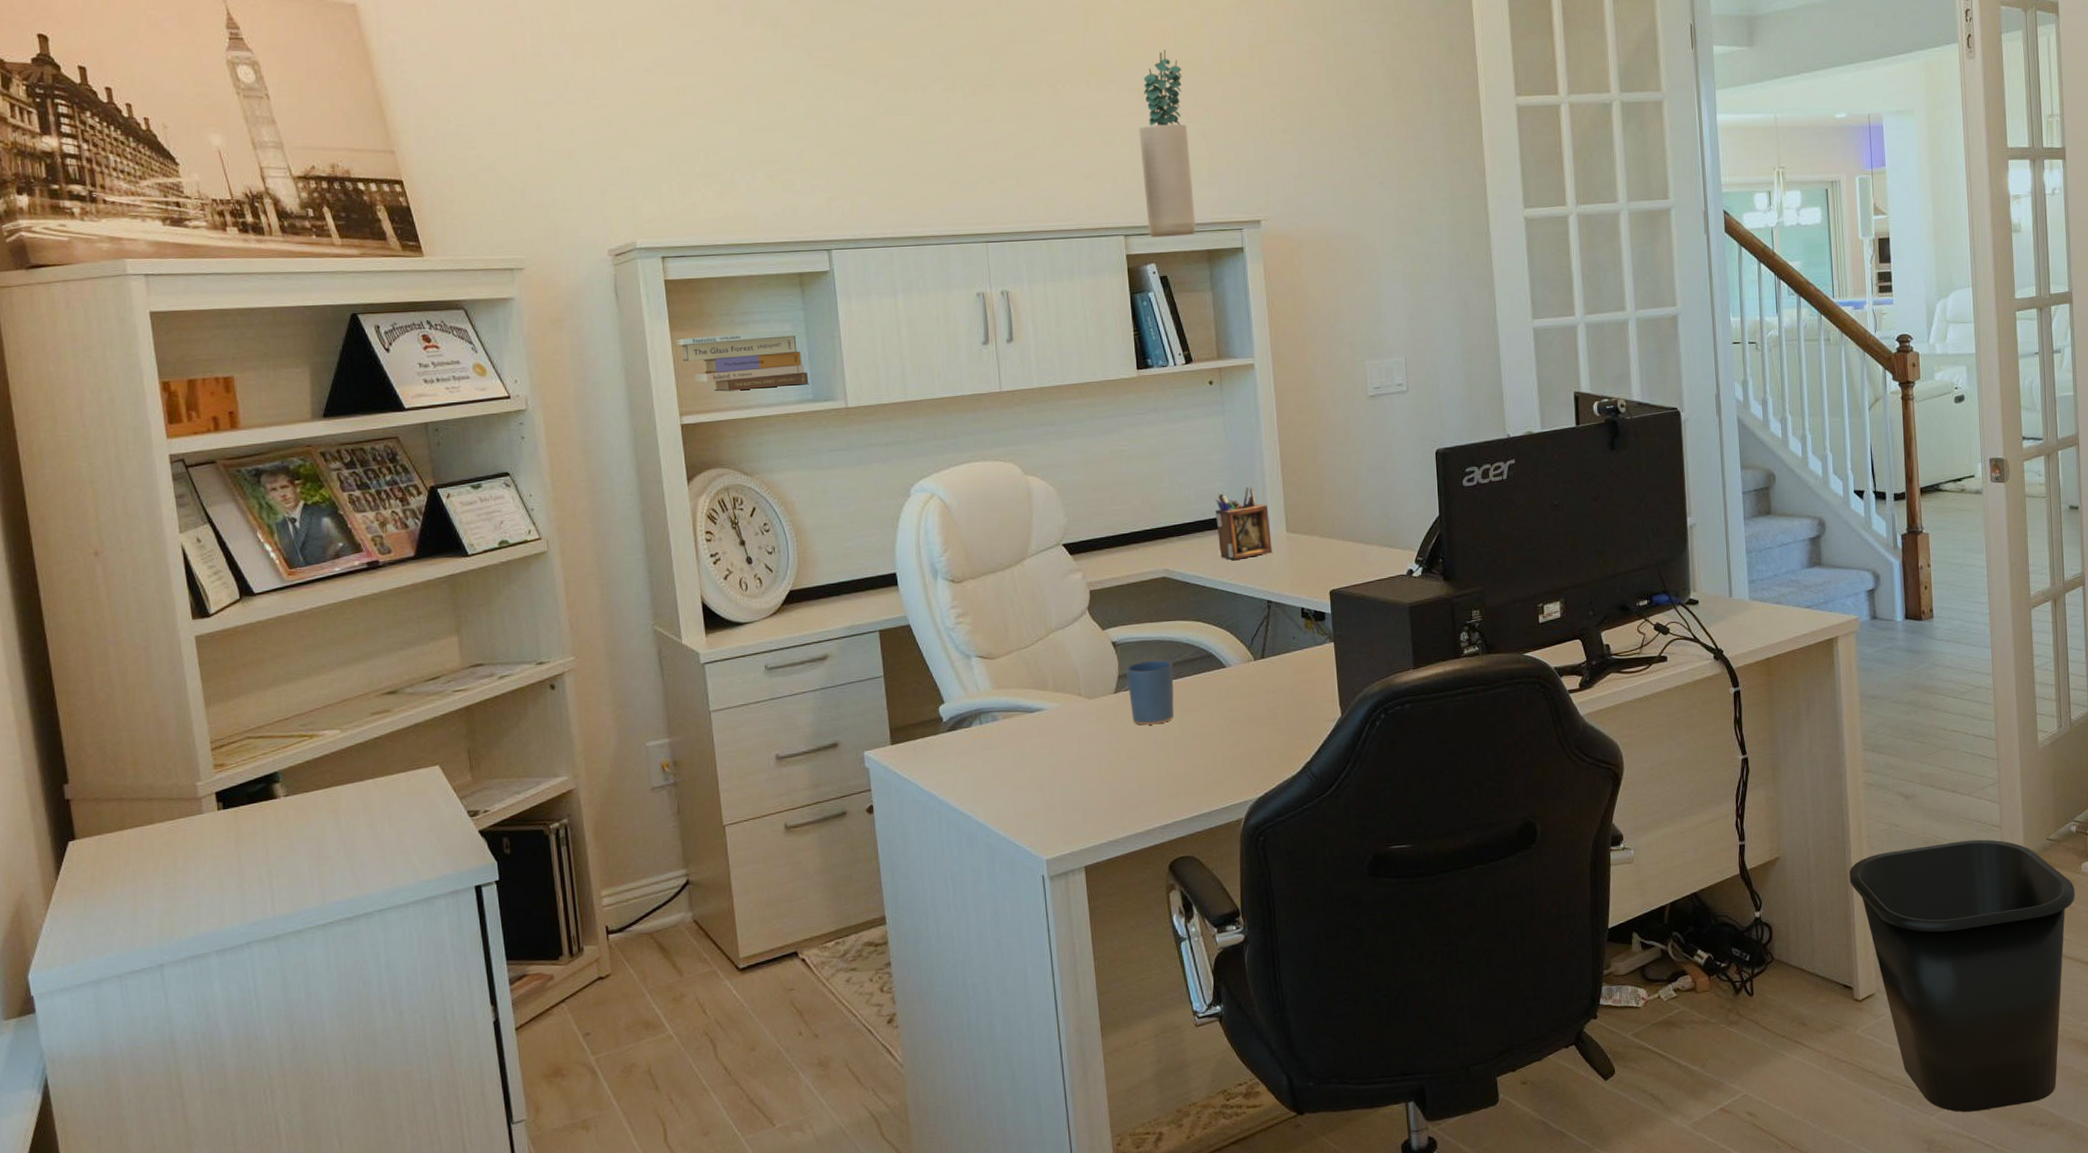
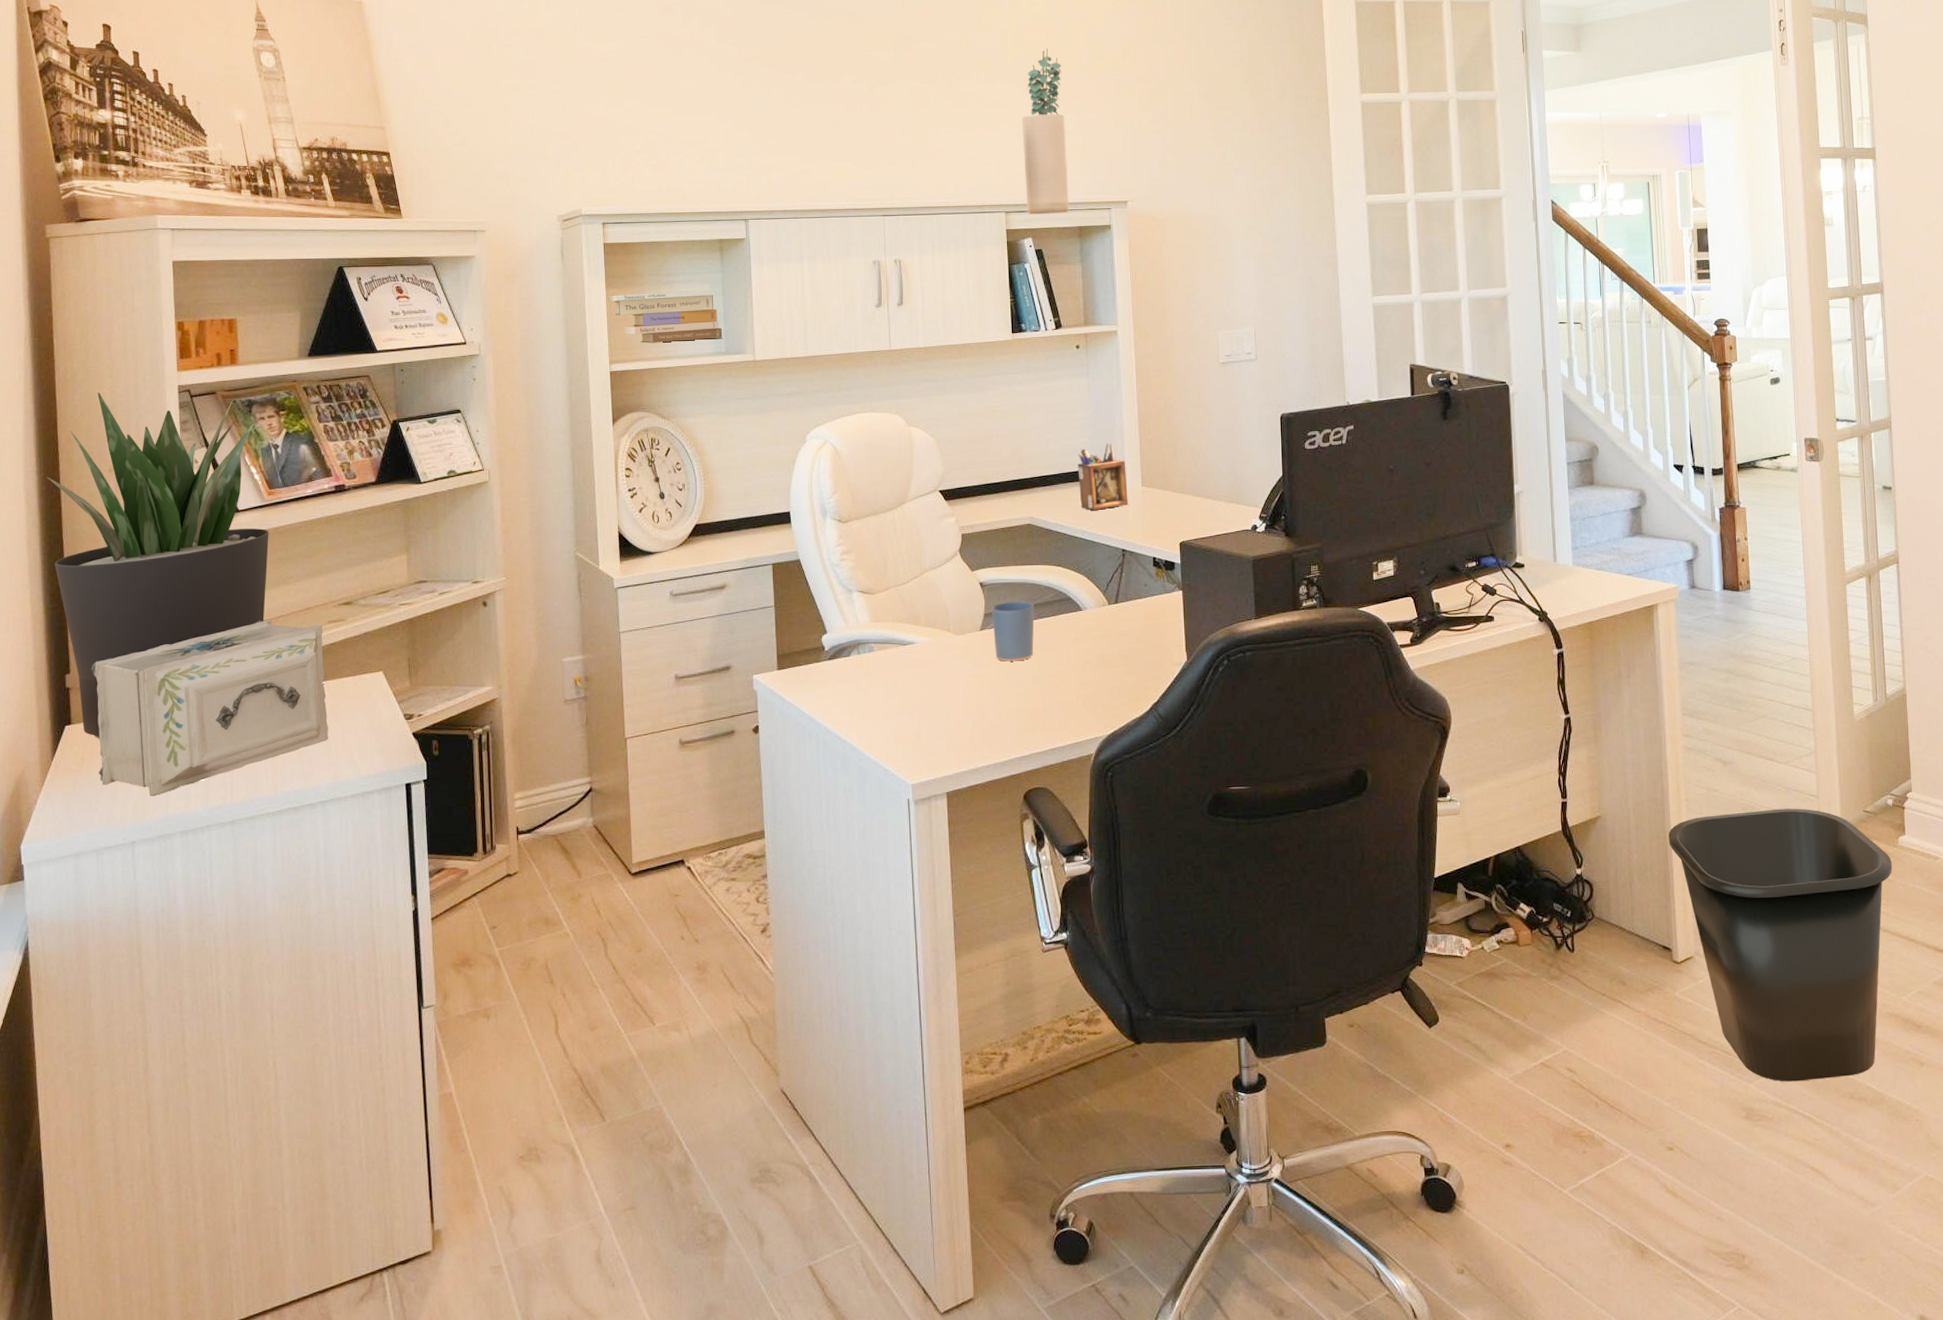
planter: none [19,465,296,853] -> present [47,392,269,738]
decorative box: none [93,713,381,915] -> present [91,619,328,797]

